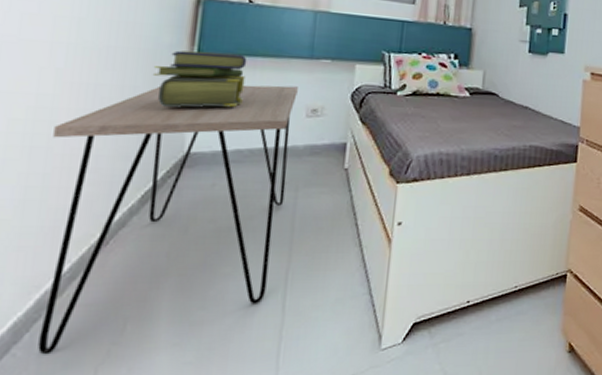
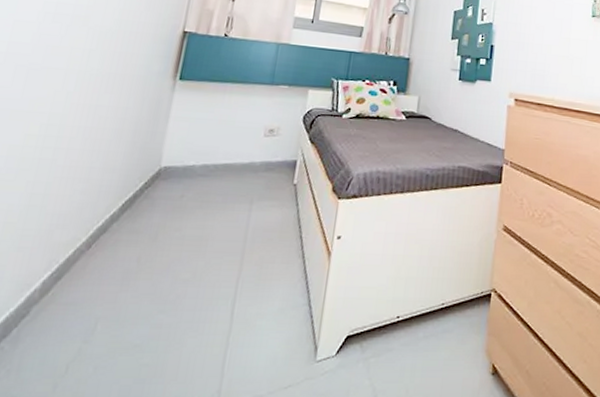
desk: present [38,85,298,355] -> none [22,107,259,350]
stack of books: present [152,50,247,108] -> none [141,77,219,127]

